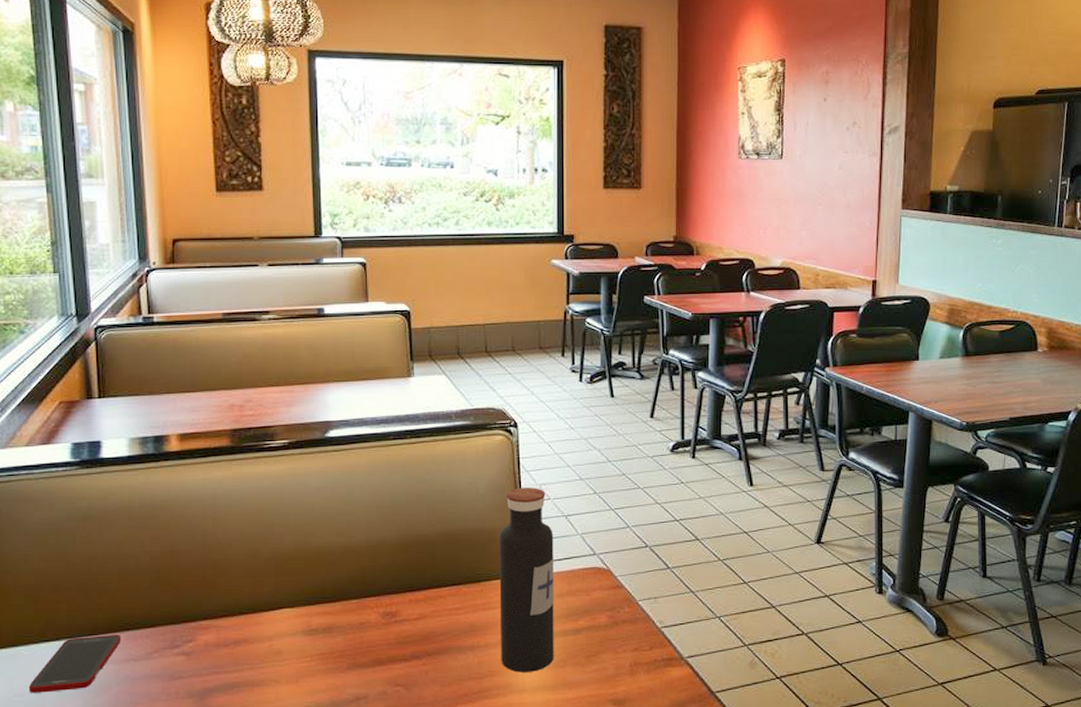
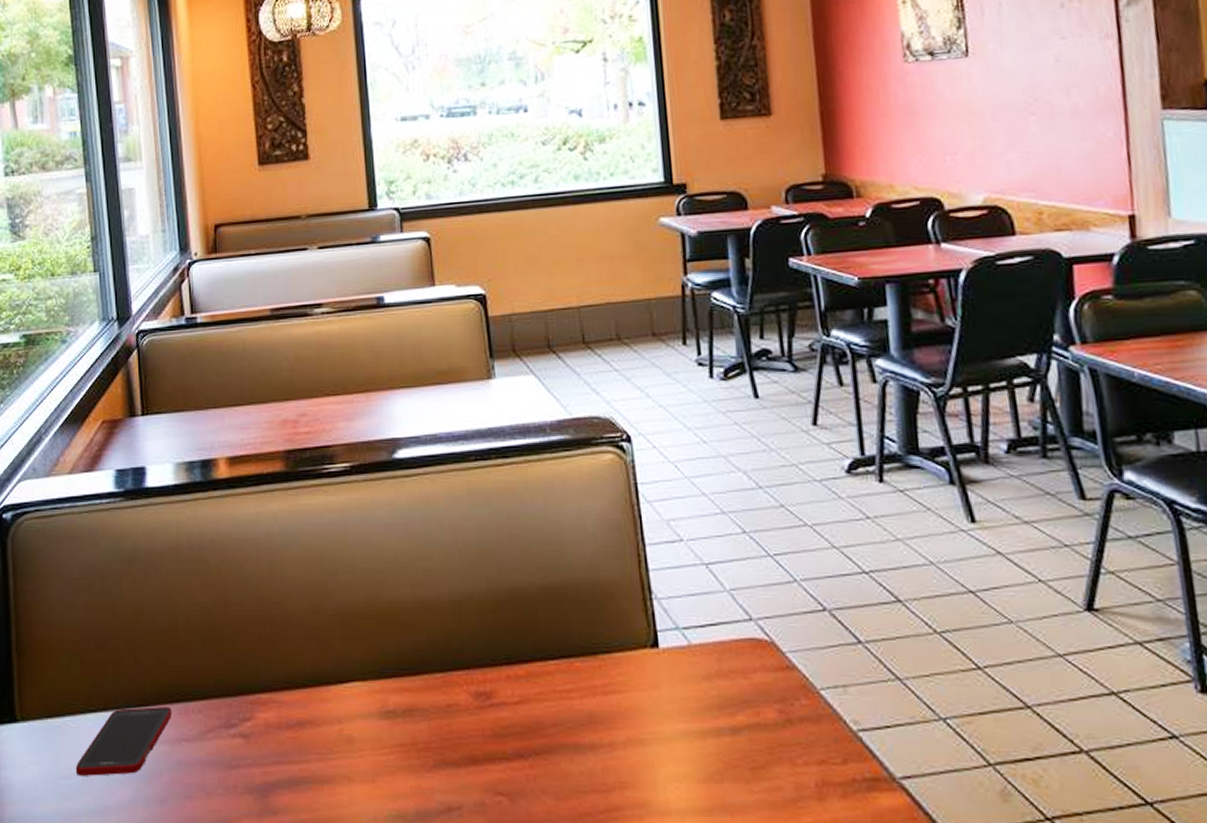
water bottle: present [499,488,554,672] -> none [617,524,706,787]

